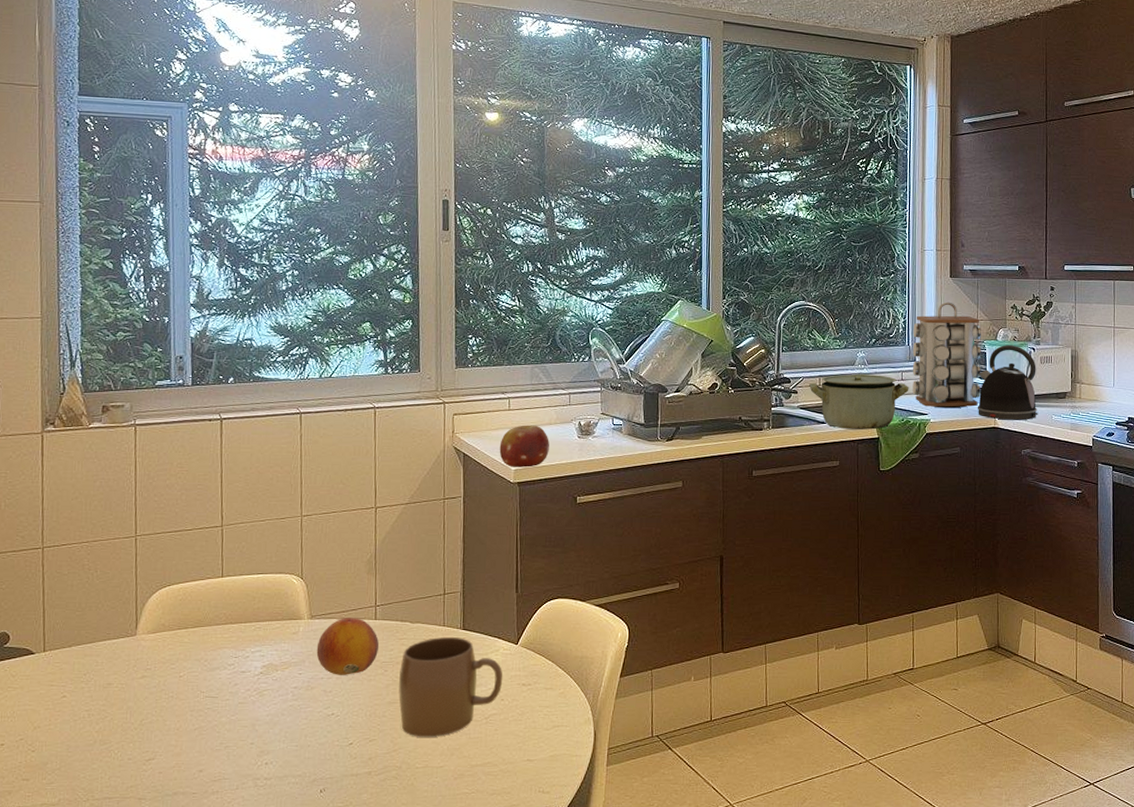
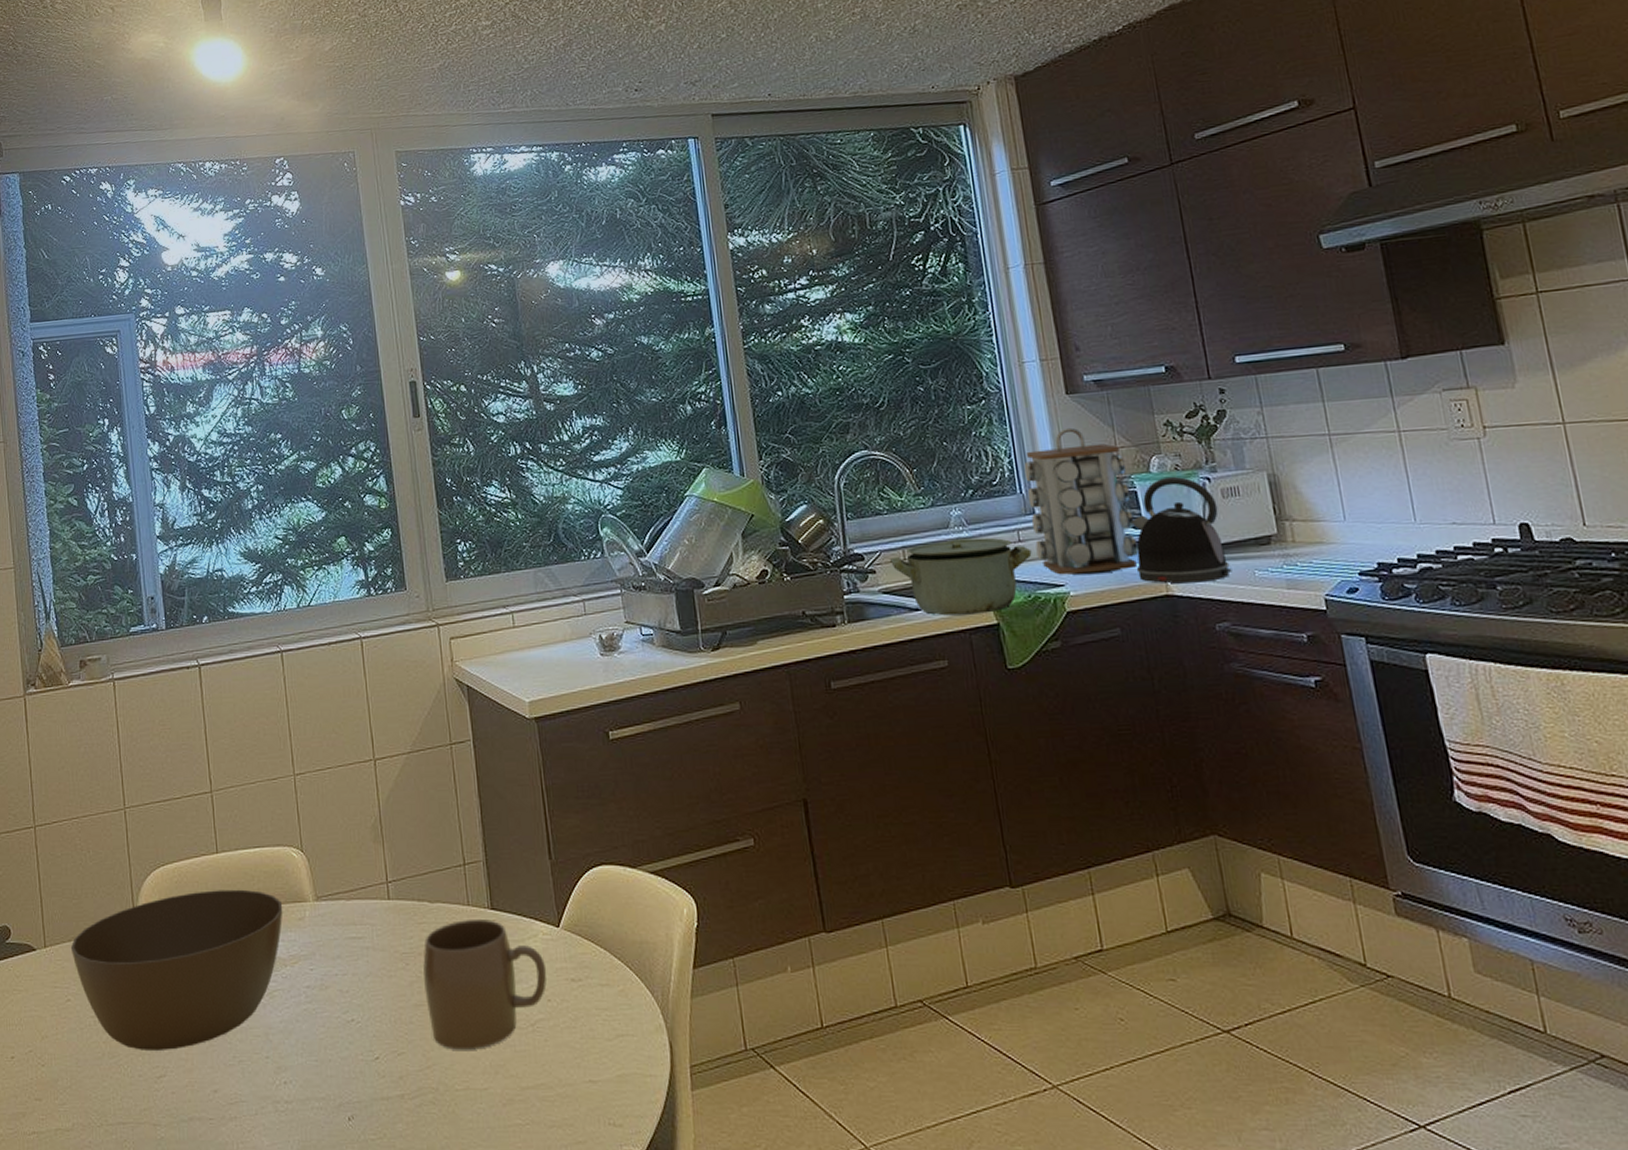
bowl: none [70,607,280,738] -> present [70,889,283,1050]
fruit: present [316,618,379,675] -> none [326,898,396,971]
fruit: present [499,425,549,468] -> none [507,643,568,699]

